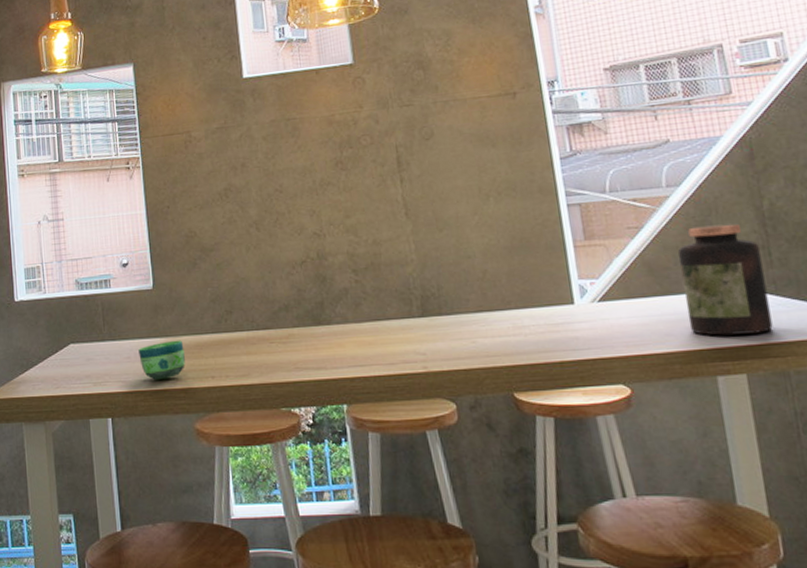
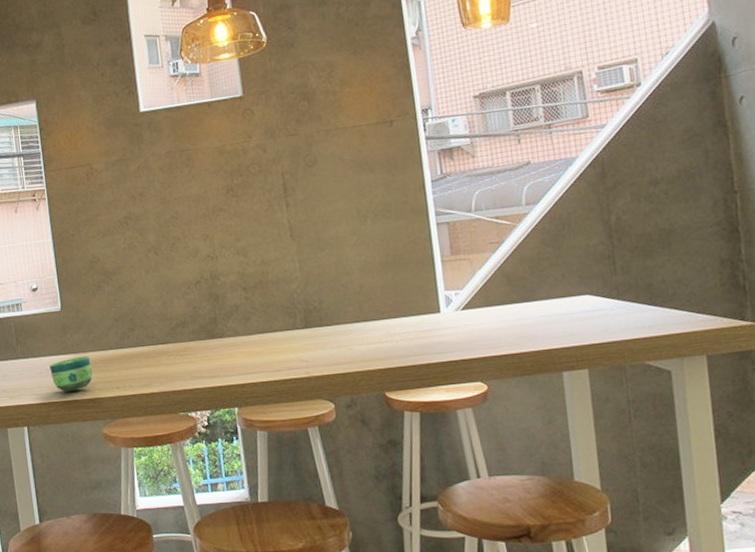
jar: present [678,224,773,336] -> none [533,237,613,337]

